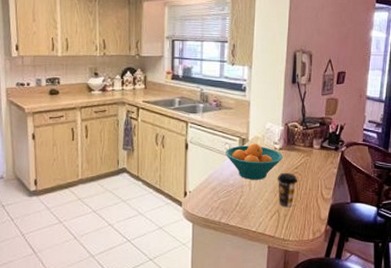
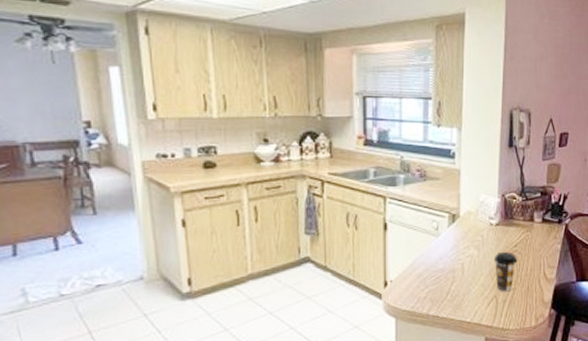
fruit bowl: present [225,143,283,180] -> none [433,219,500,263]

